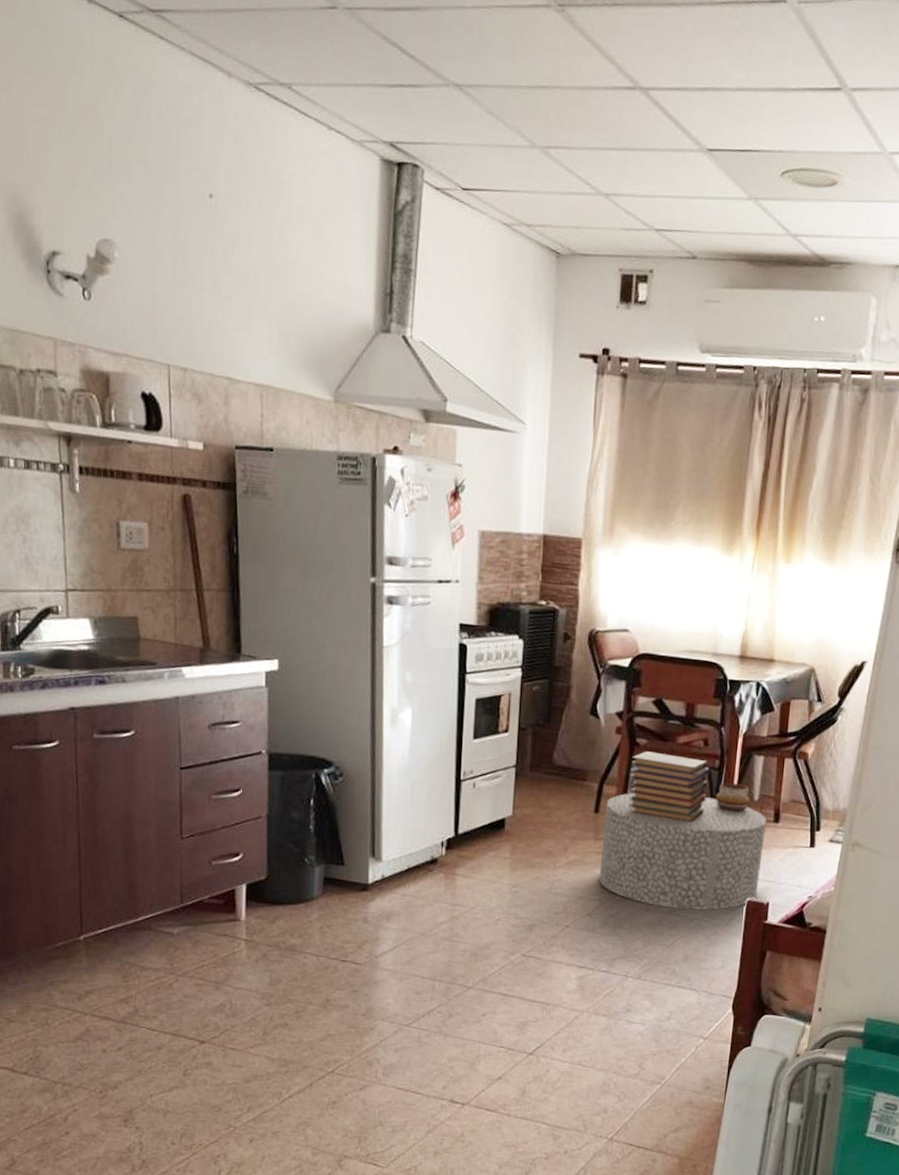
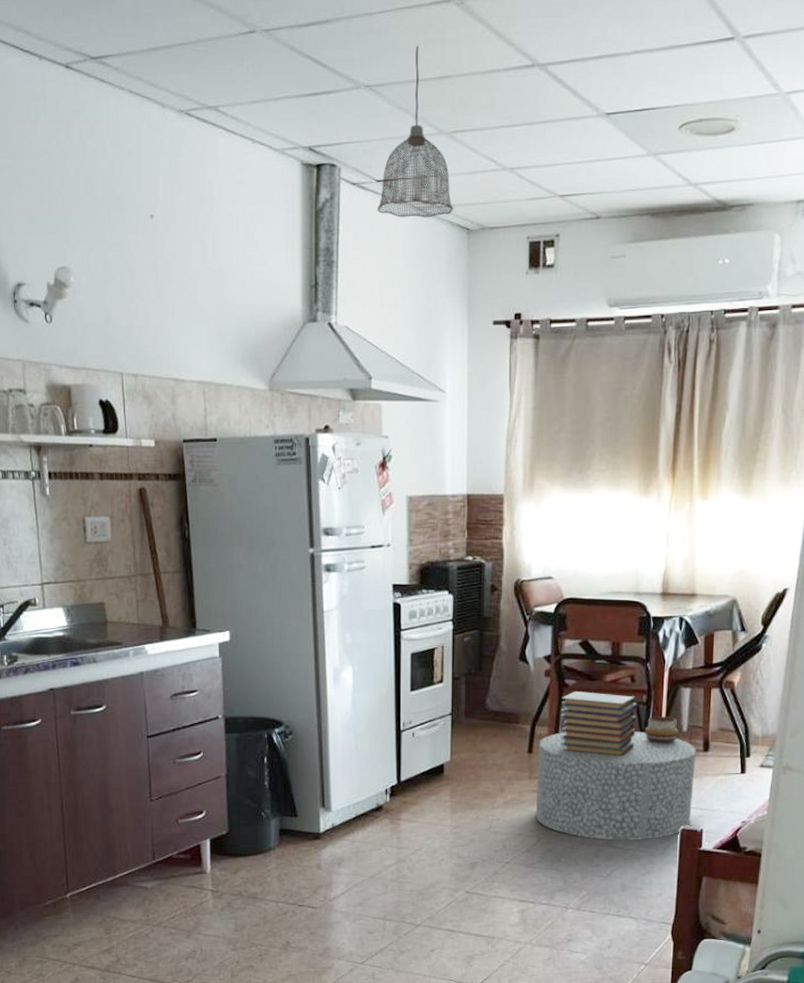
pendant lamp: none [461,48,544,236] -> present [377,45,454,217]

